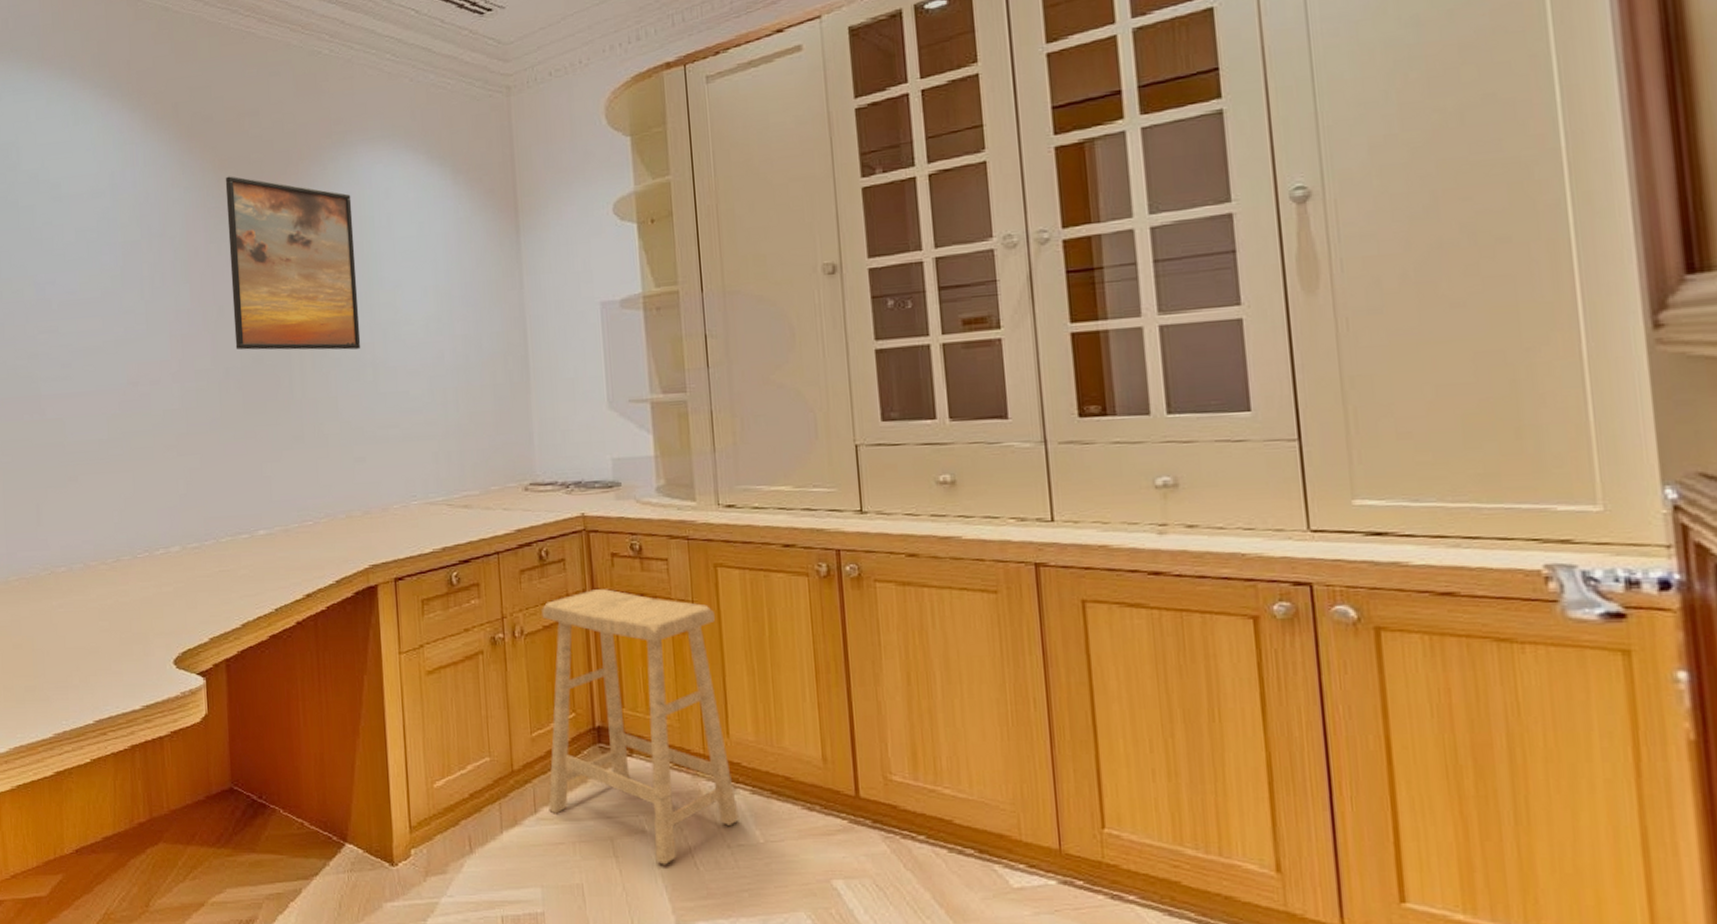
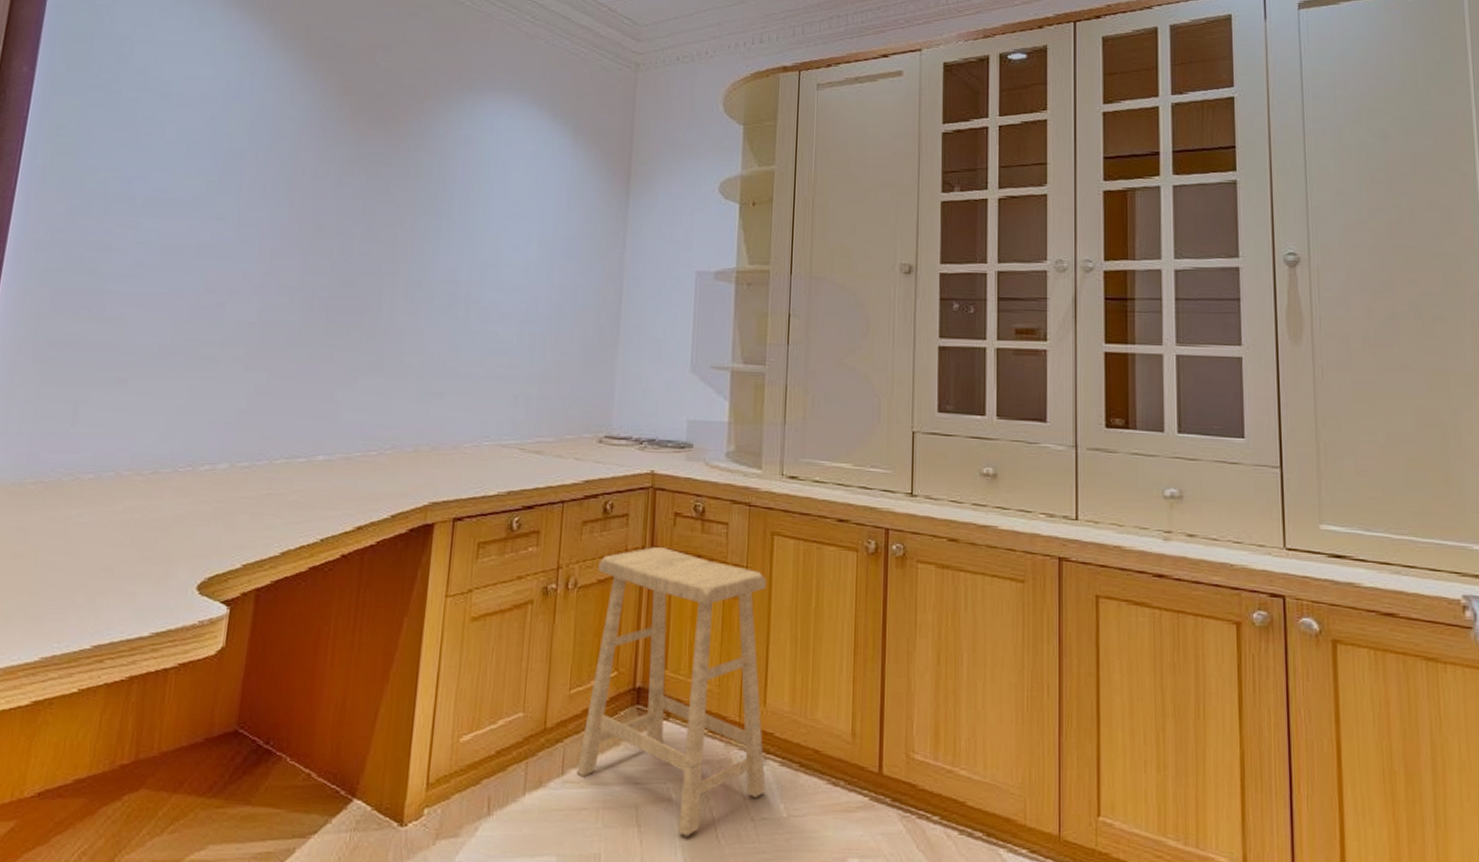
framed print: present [225,176,361,350] -> none [327,102,471,285]

